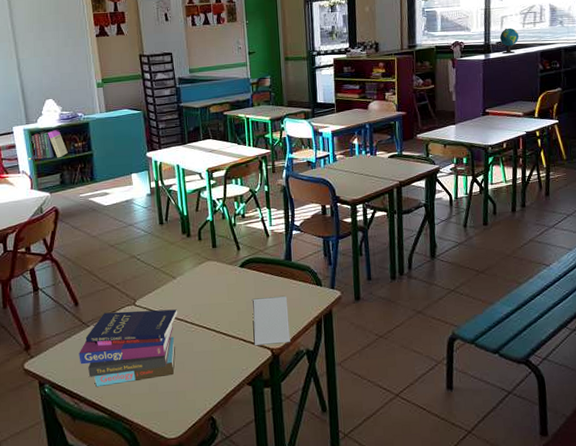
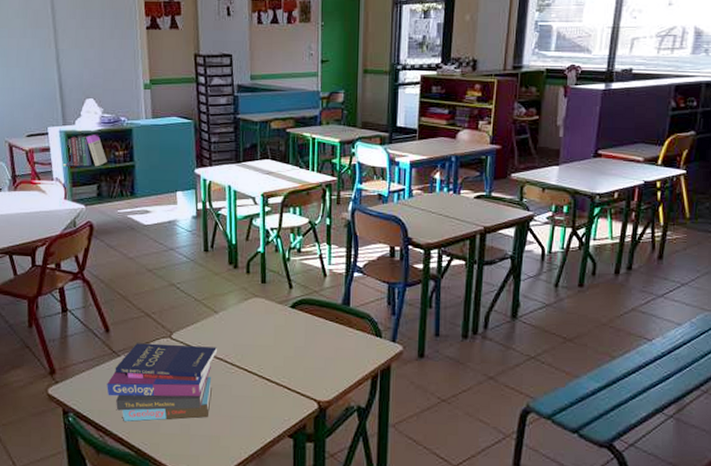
paper: present [230,296,290,348] -> none [276,344,342,397]
globe: present [499,28,519,54] -> none [626,52,652,85]

